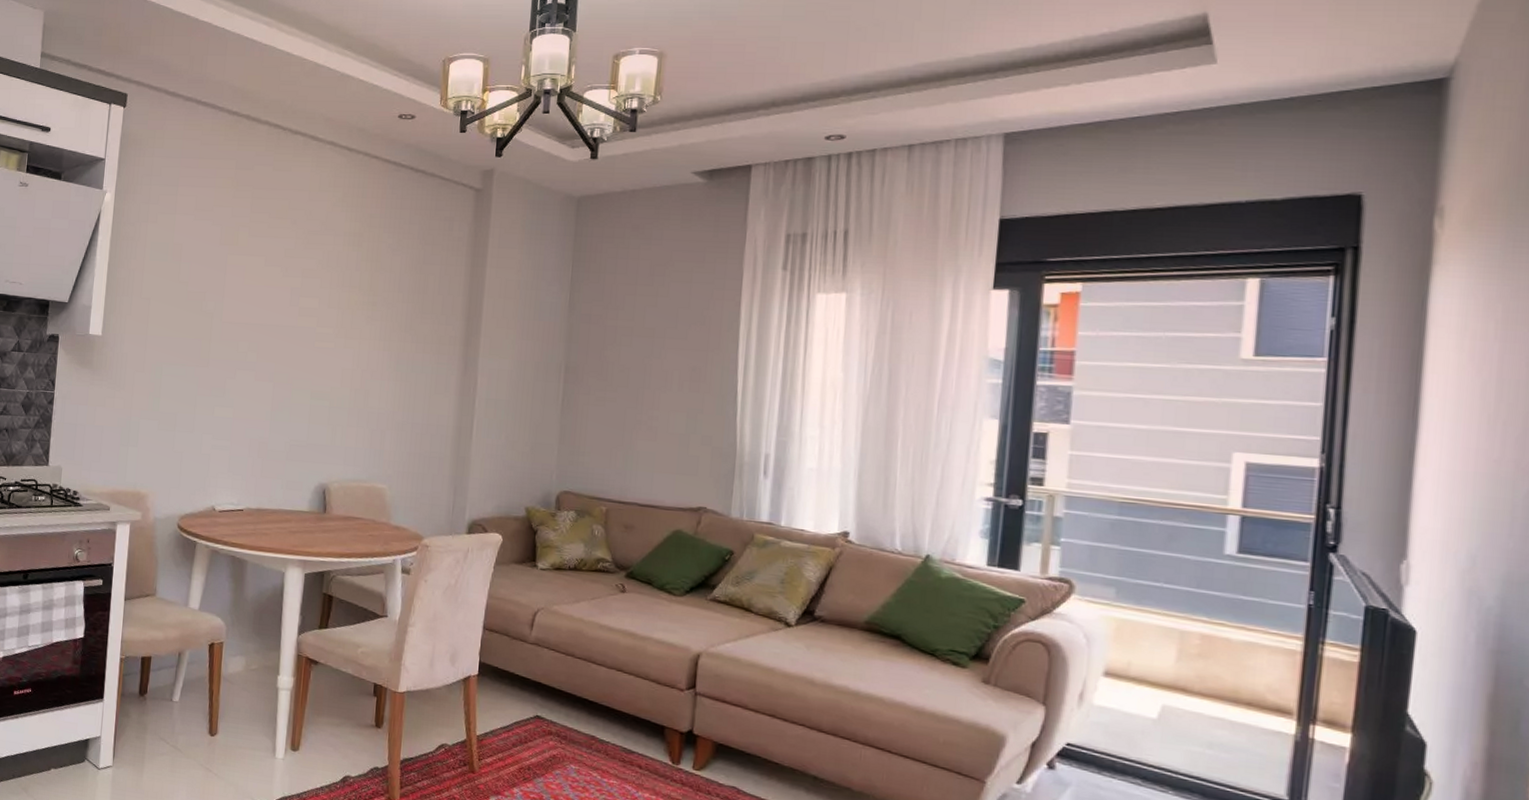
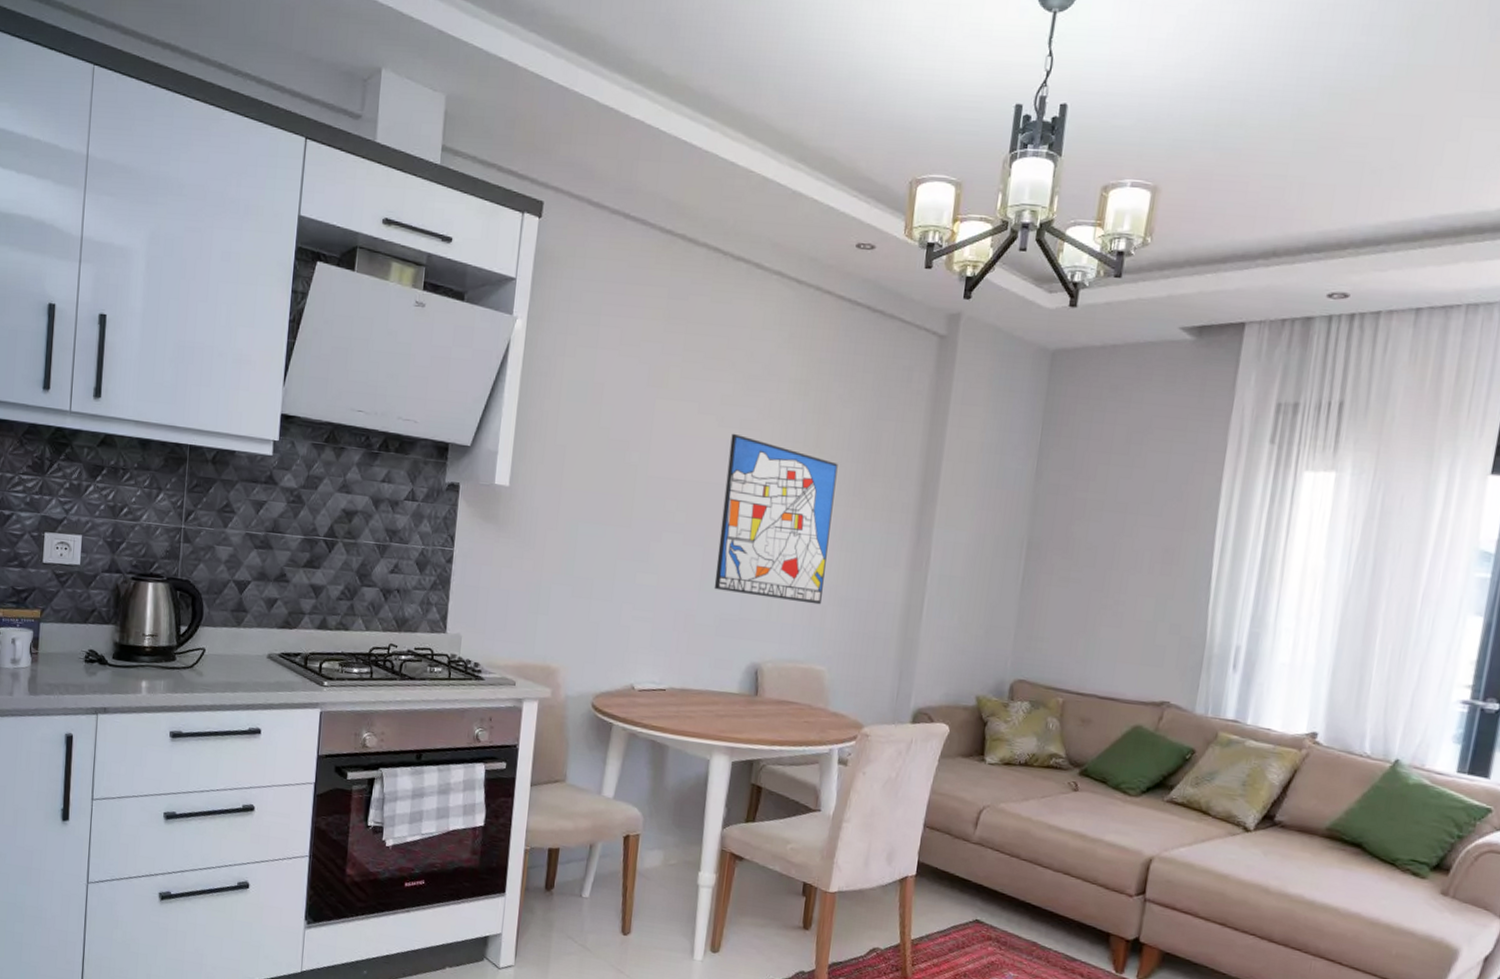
wall art: none [283,281,391,430] -> present [714,433,838,605]

